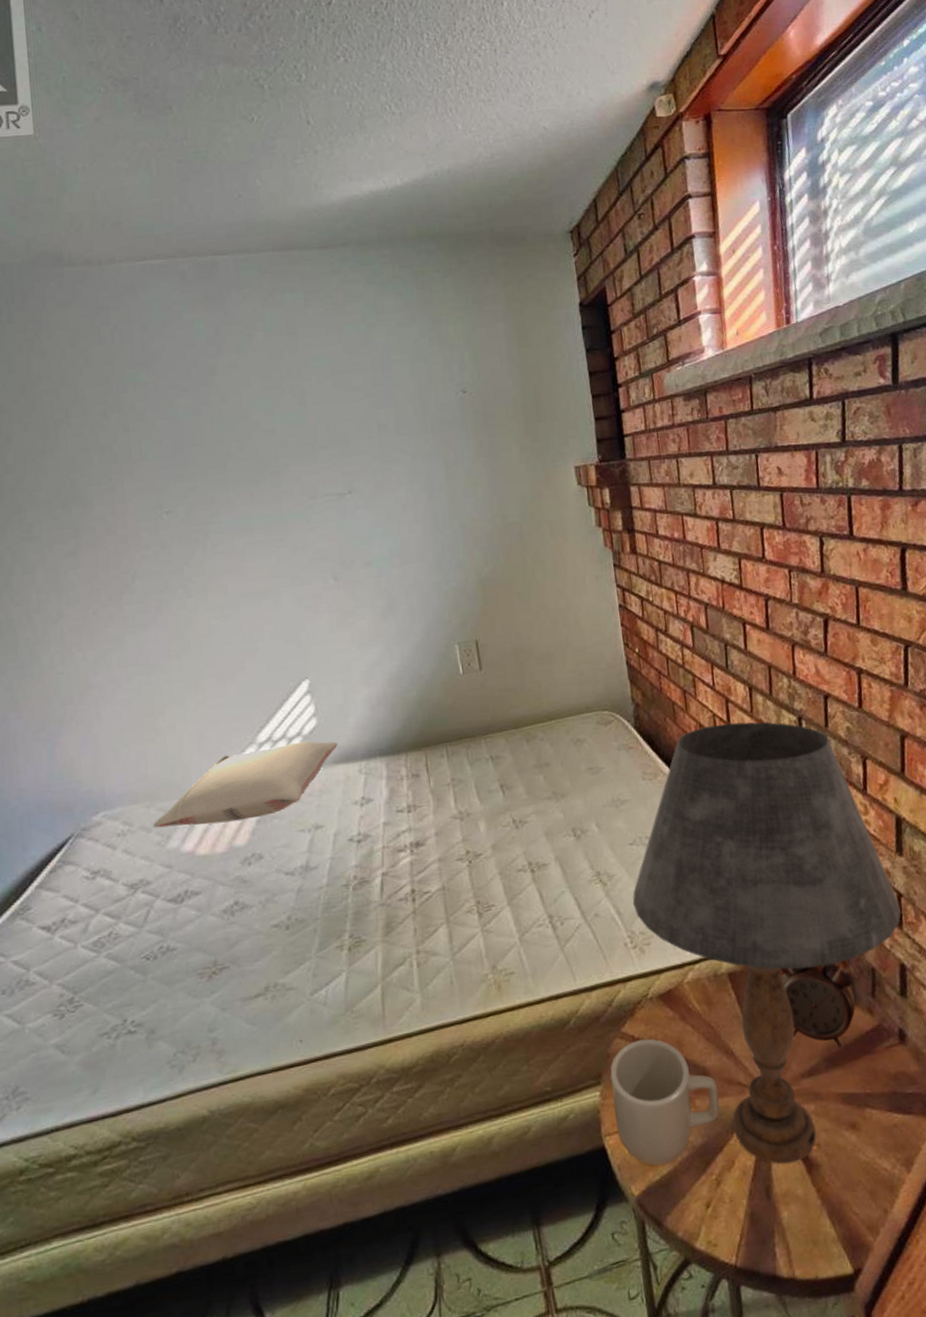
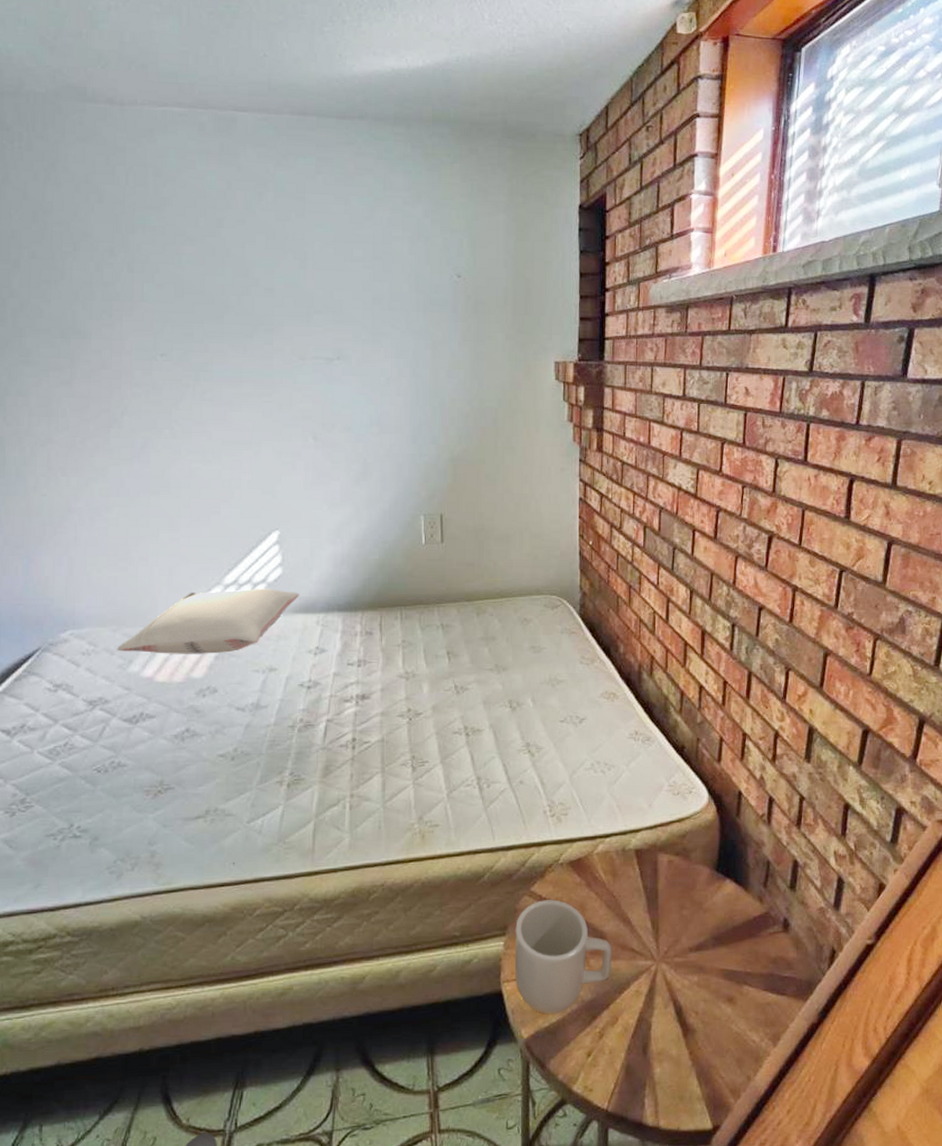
table lamp: present [632,721,901,1164] -> none [556,621,801,1026]
alarm clock: present [781,959,856,1048] -> none [683,850,751,928]

